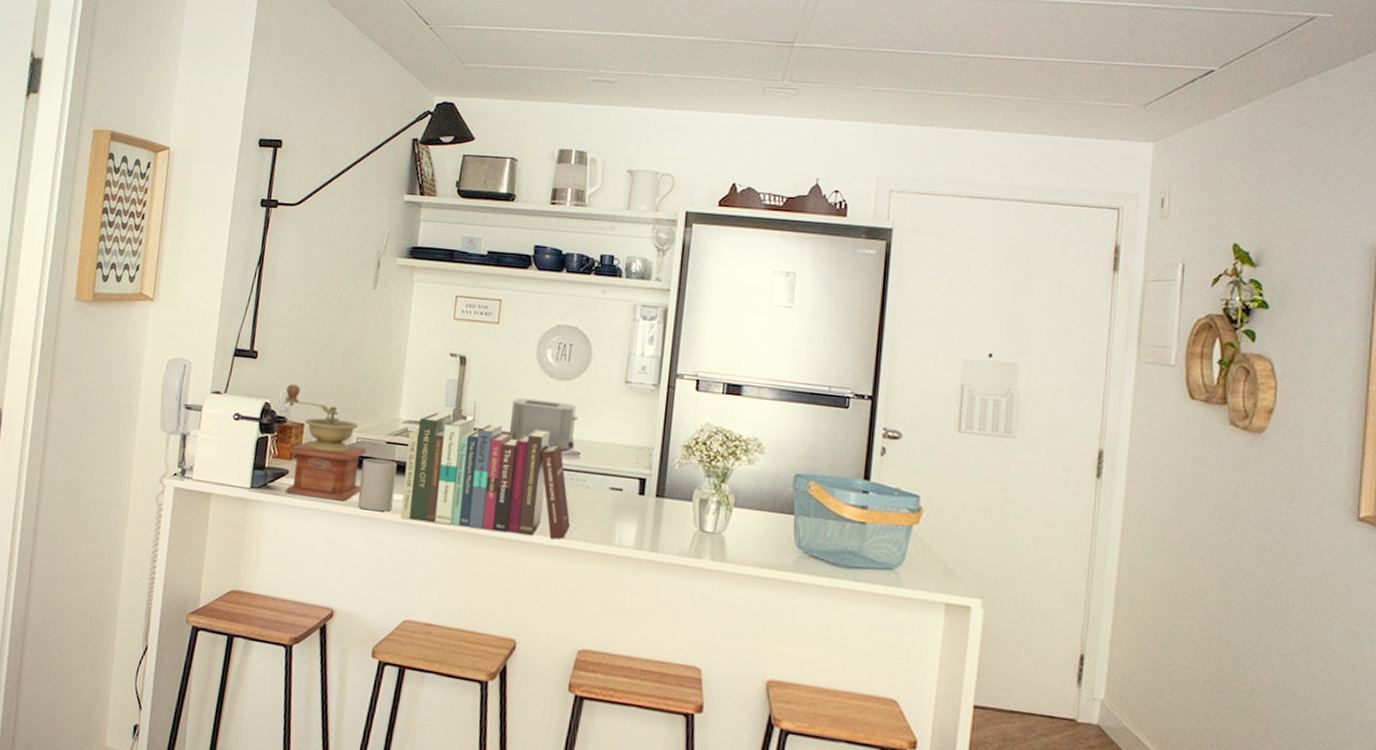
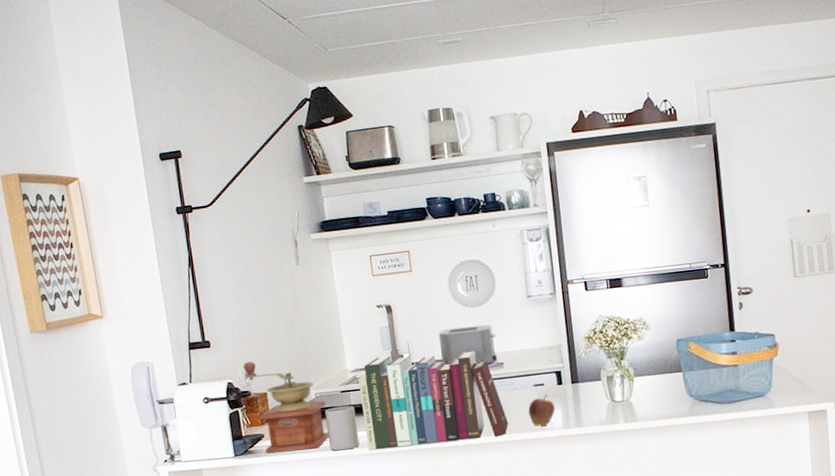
fruit: none [596,501,630,540] -> present [528,393,555,426]

